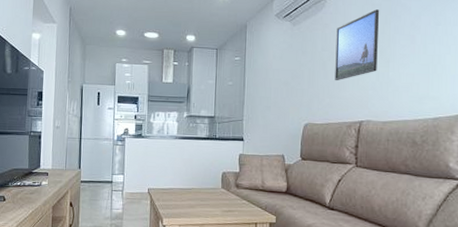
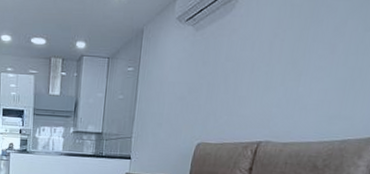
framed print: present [335,9,379,81] -> none [236,11,299,97]

